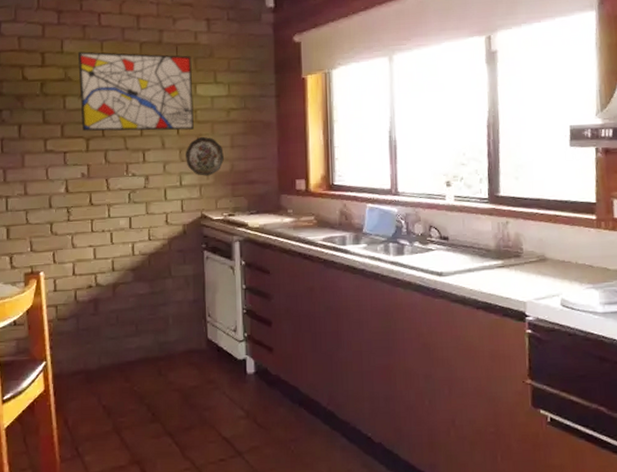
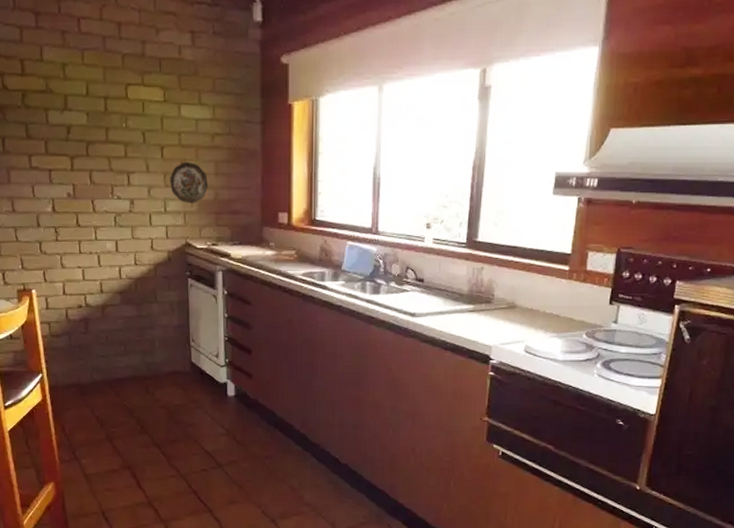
wall art: present [77,51,195,132] -> none [58,61,179,155]

